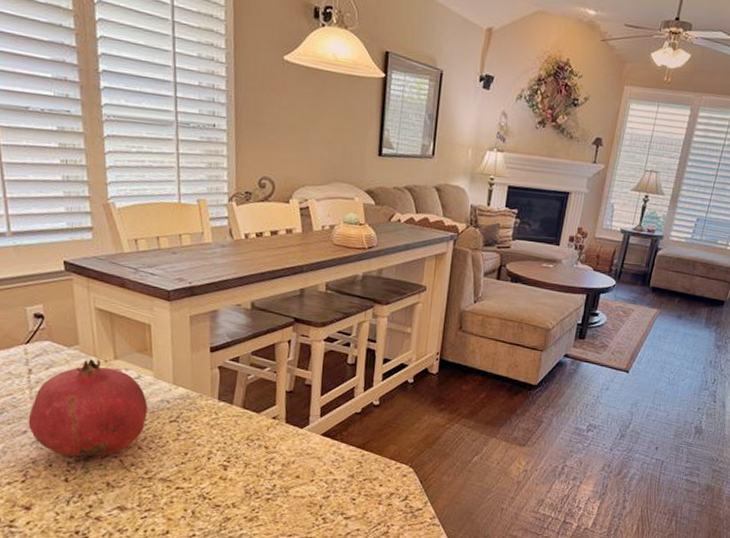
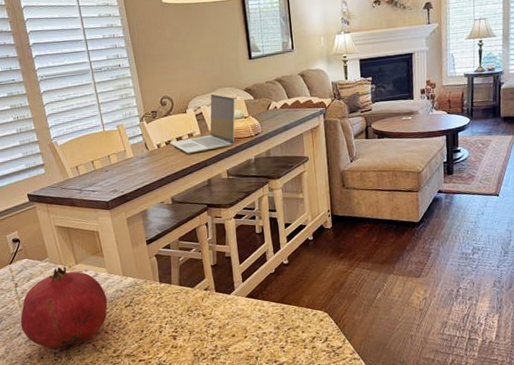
laptop: none [261,187,352,256] -> present [169,94,236,154]

